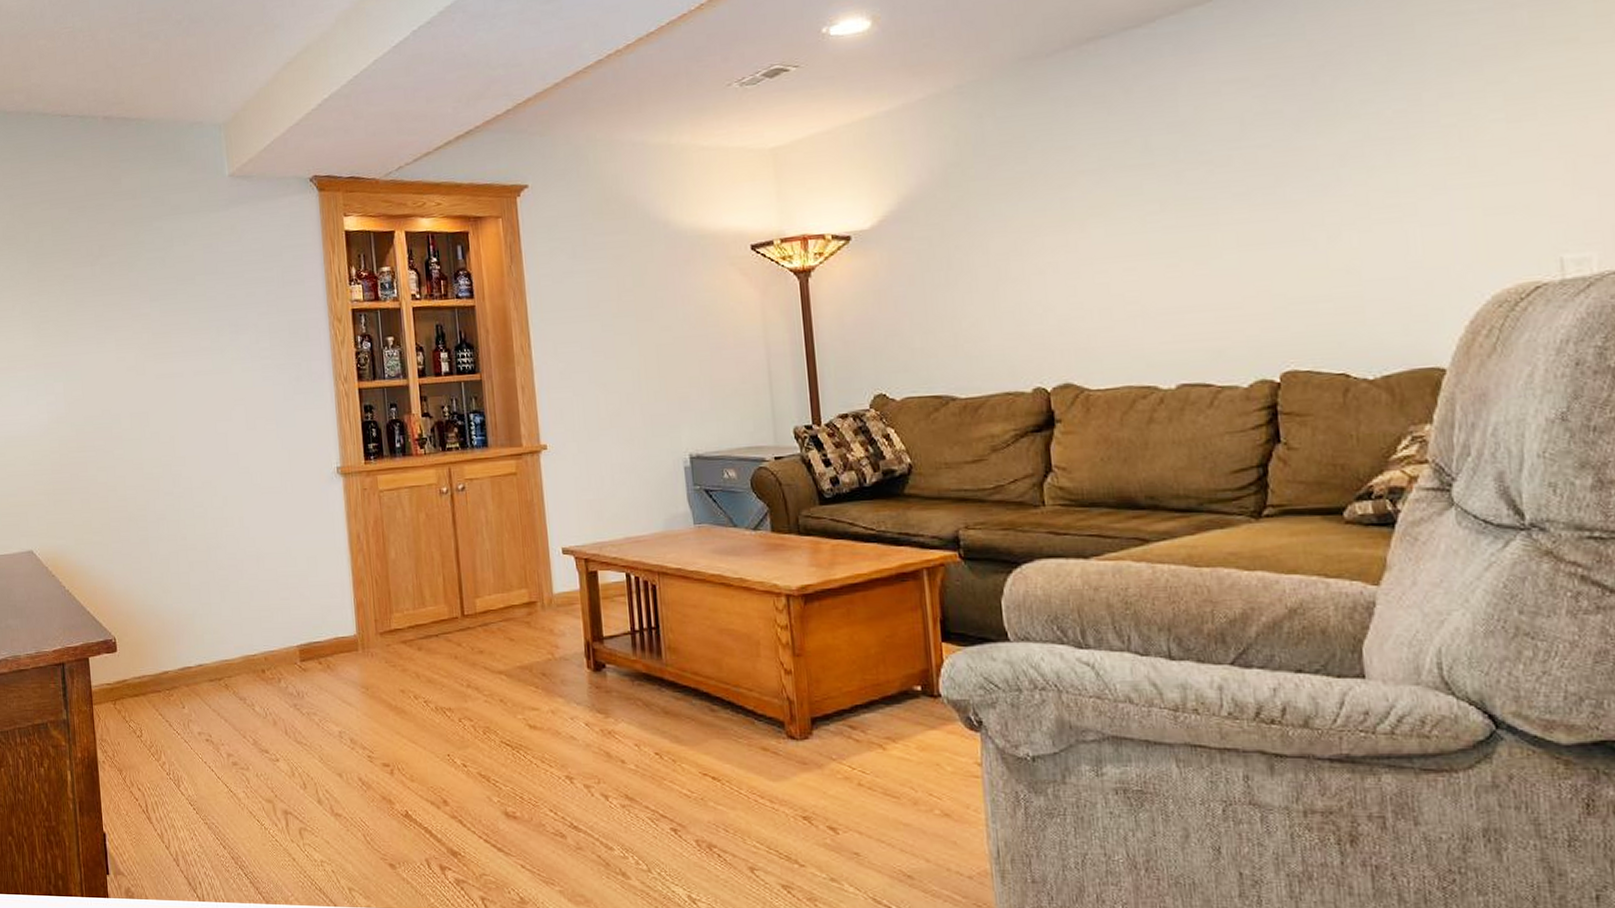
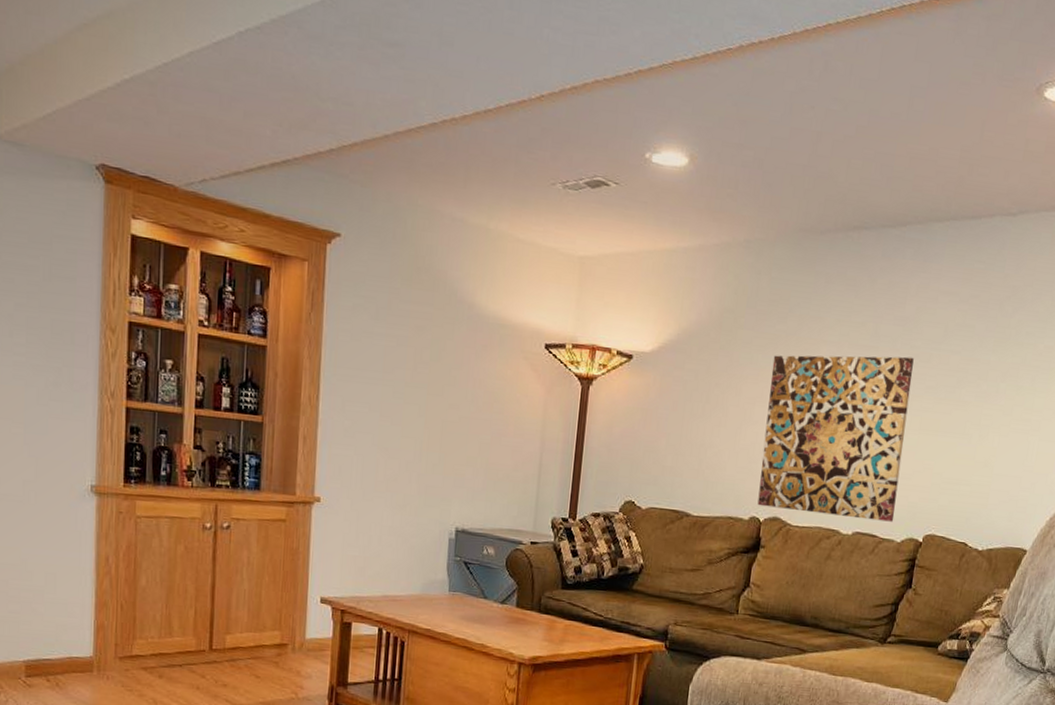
wall art: none [1020,164,1232,374] -> present [757,355,914,522]

